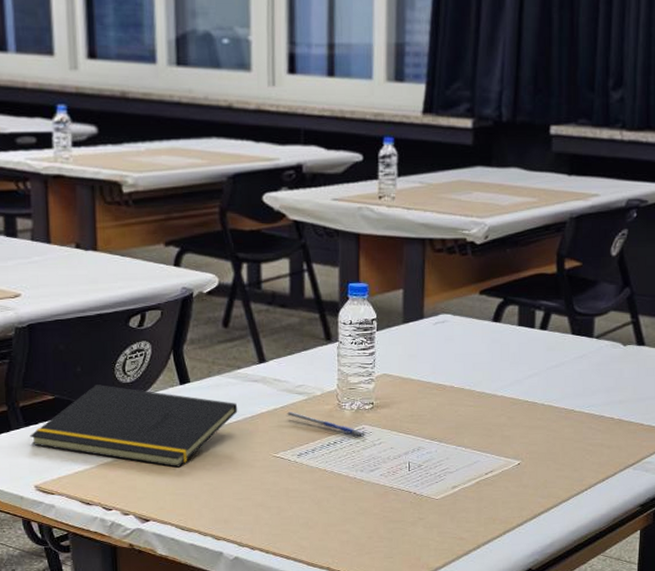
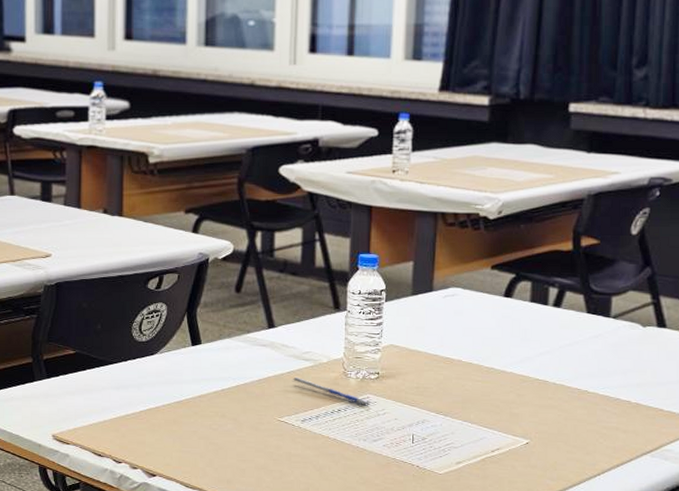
notepad: present [30,385,238,468] -> none [51,342,246,426]

